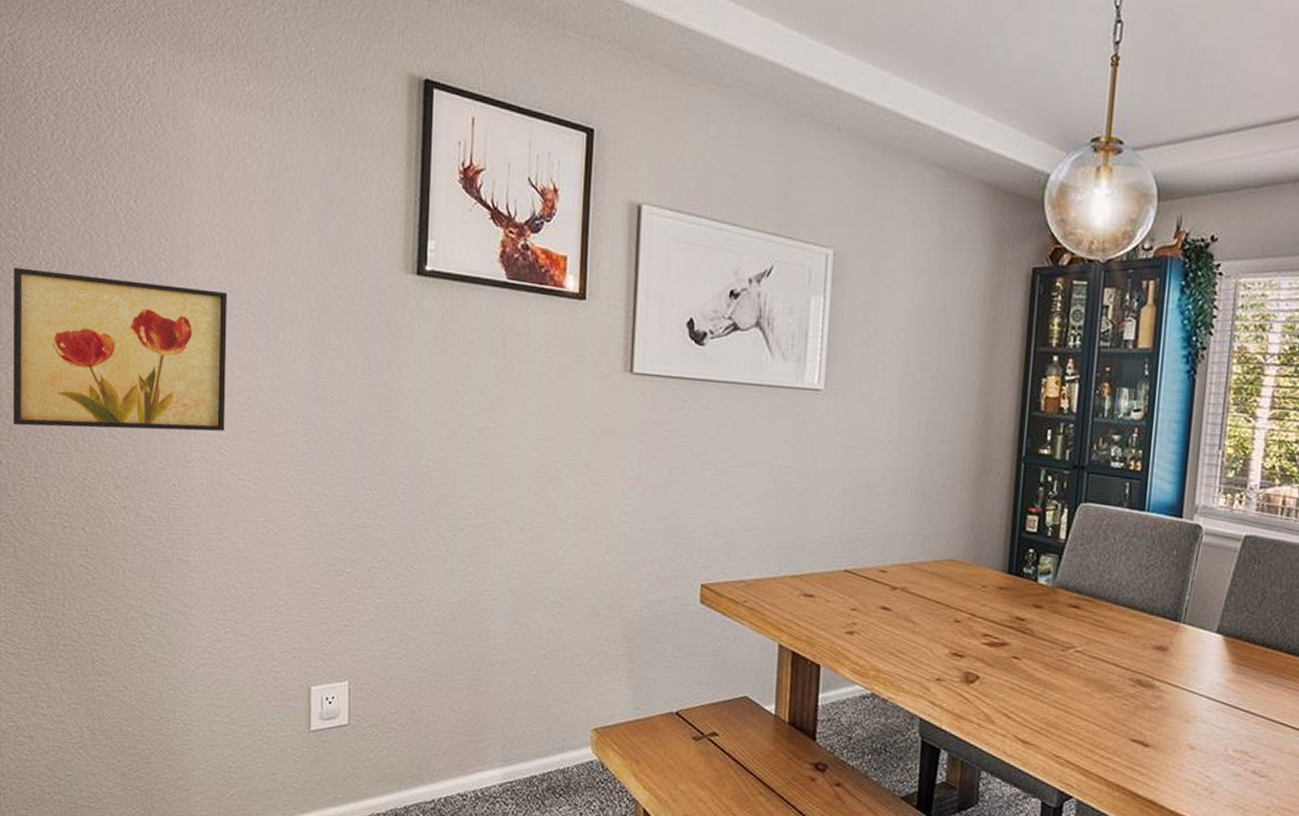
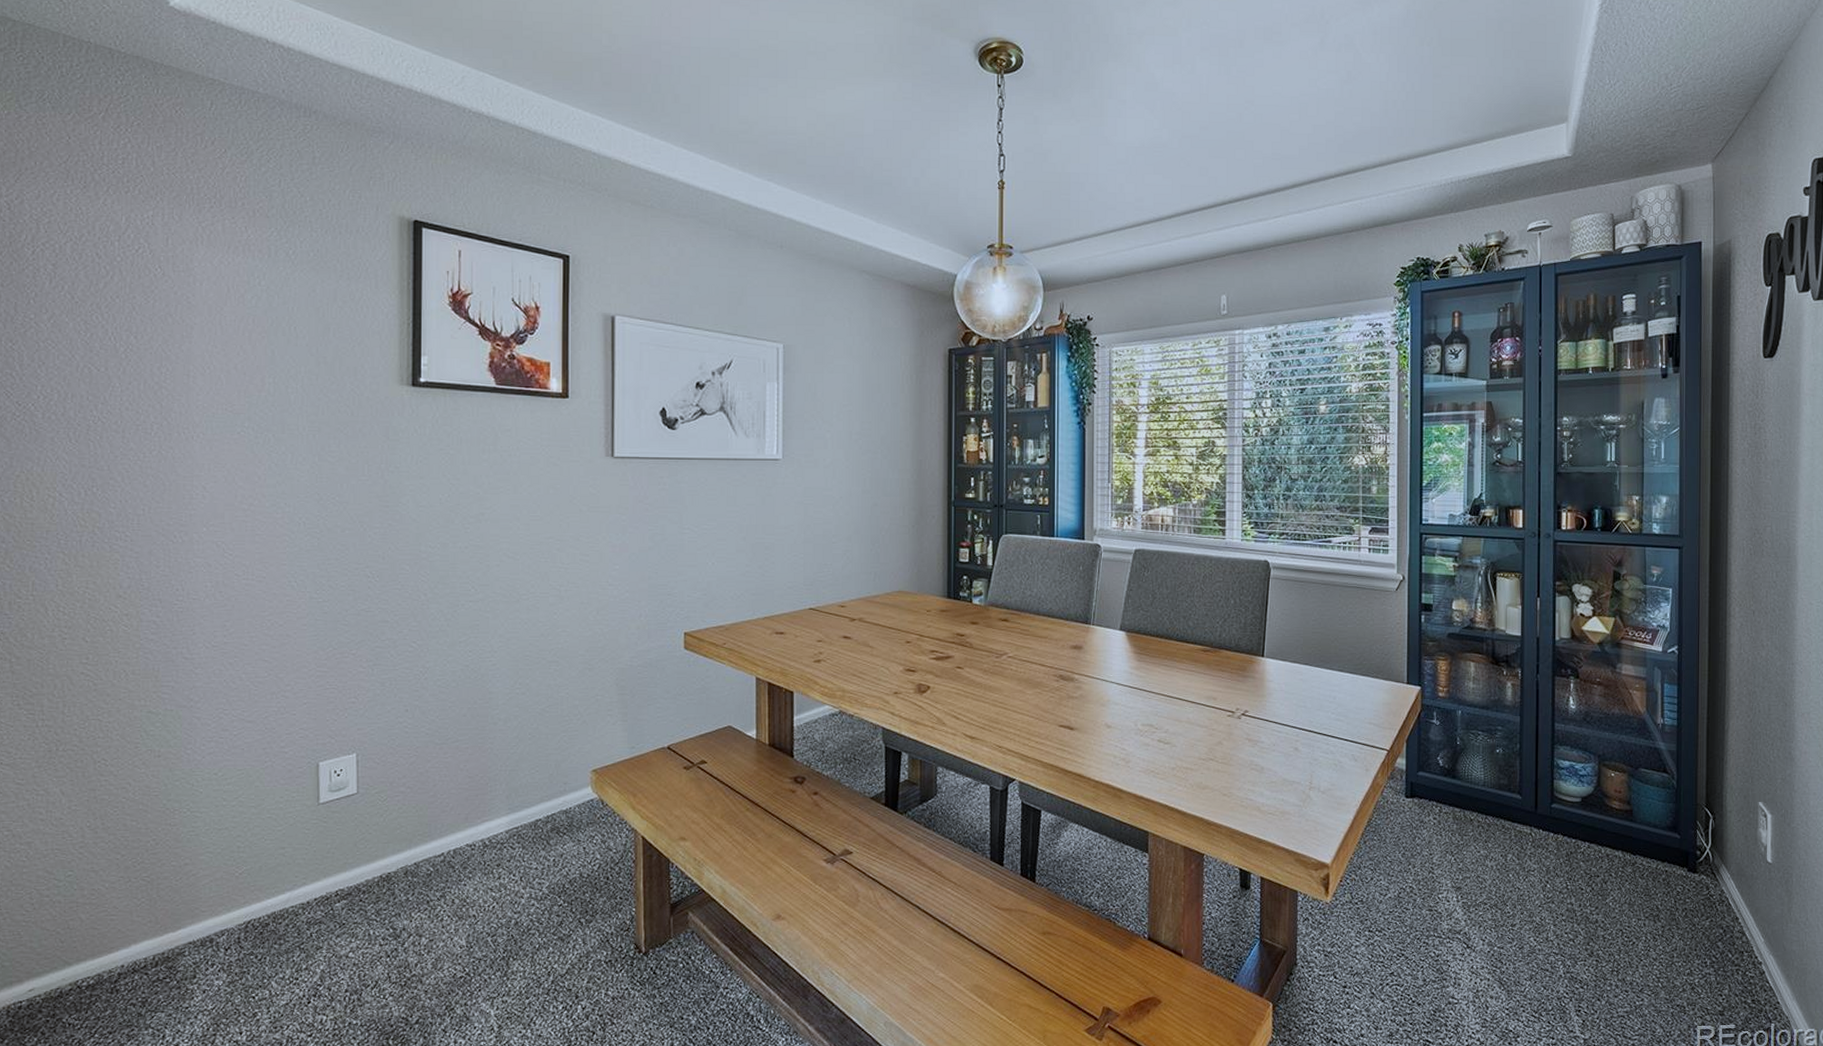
wall art: present [13,267,228,432] -> none [10,403,229,548]

